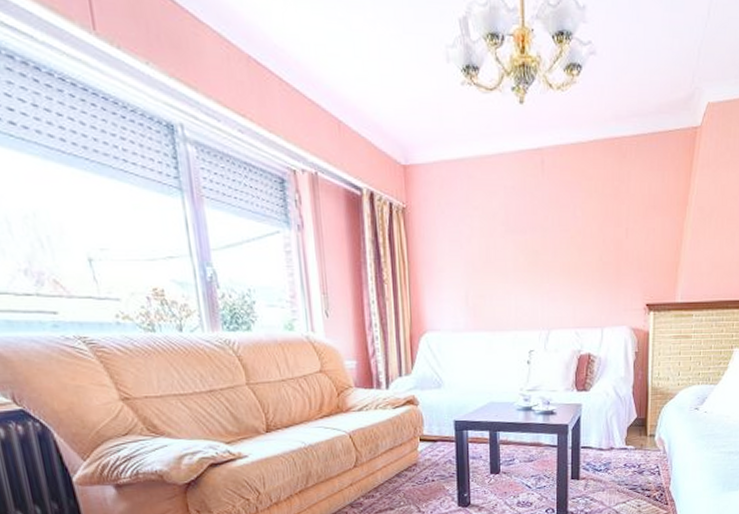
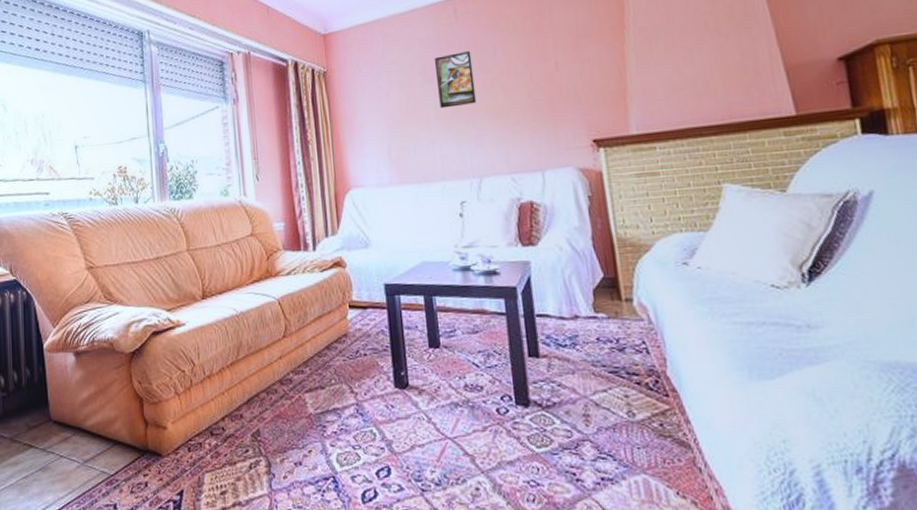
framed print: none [518,207,553,261] -> present [435,51,477,109]

